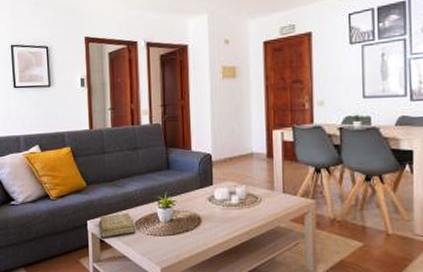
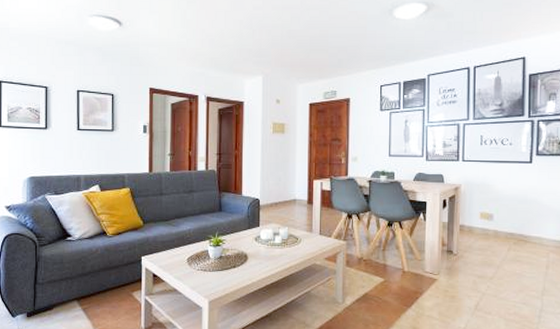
diary: present [99,212,136,238] -> none [153,249,187,273]

